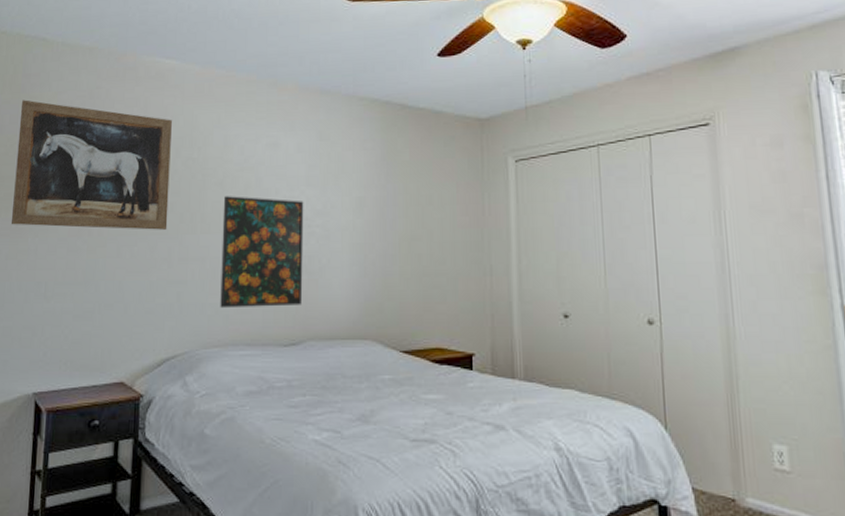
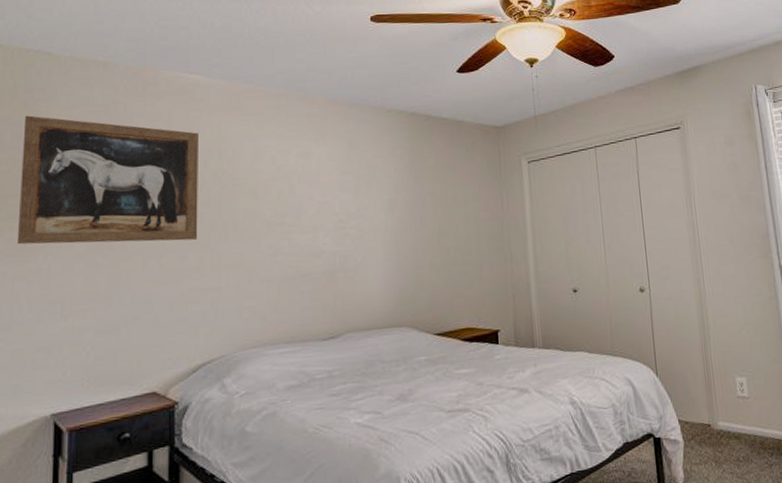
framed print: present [220,196,304,309] -> none [256,203,340,311]

